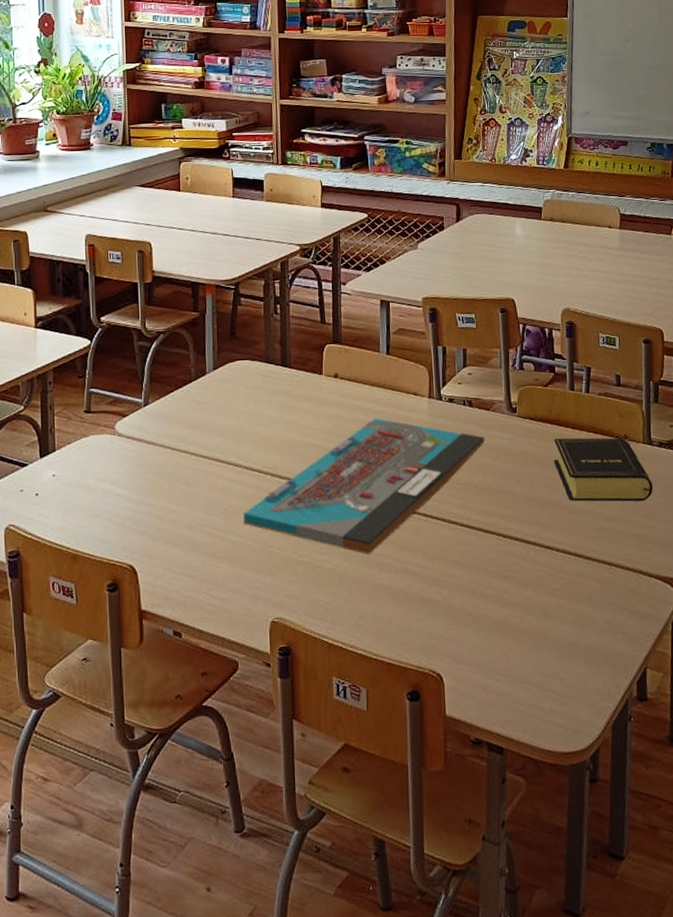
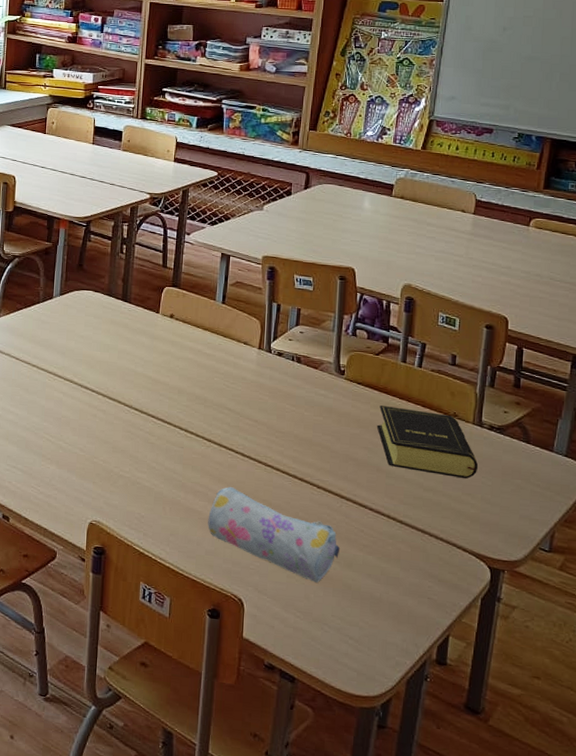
board game: present [243,418,485,555] -> none [74,360,310,481]
pencil case: none [396,553,533,640] -> present [208,487,341,583]

